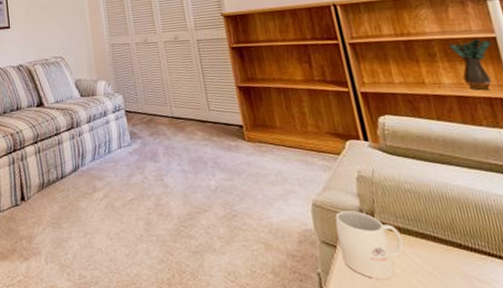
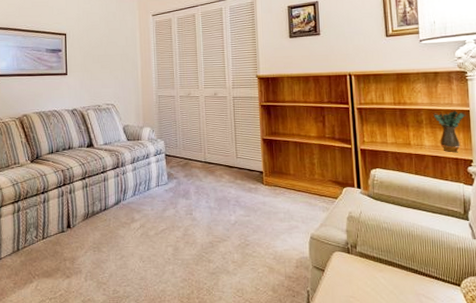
mug: present [335,211,404,280] -> none [326,243,375,296]

